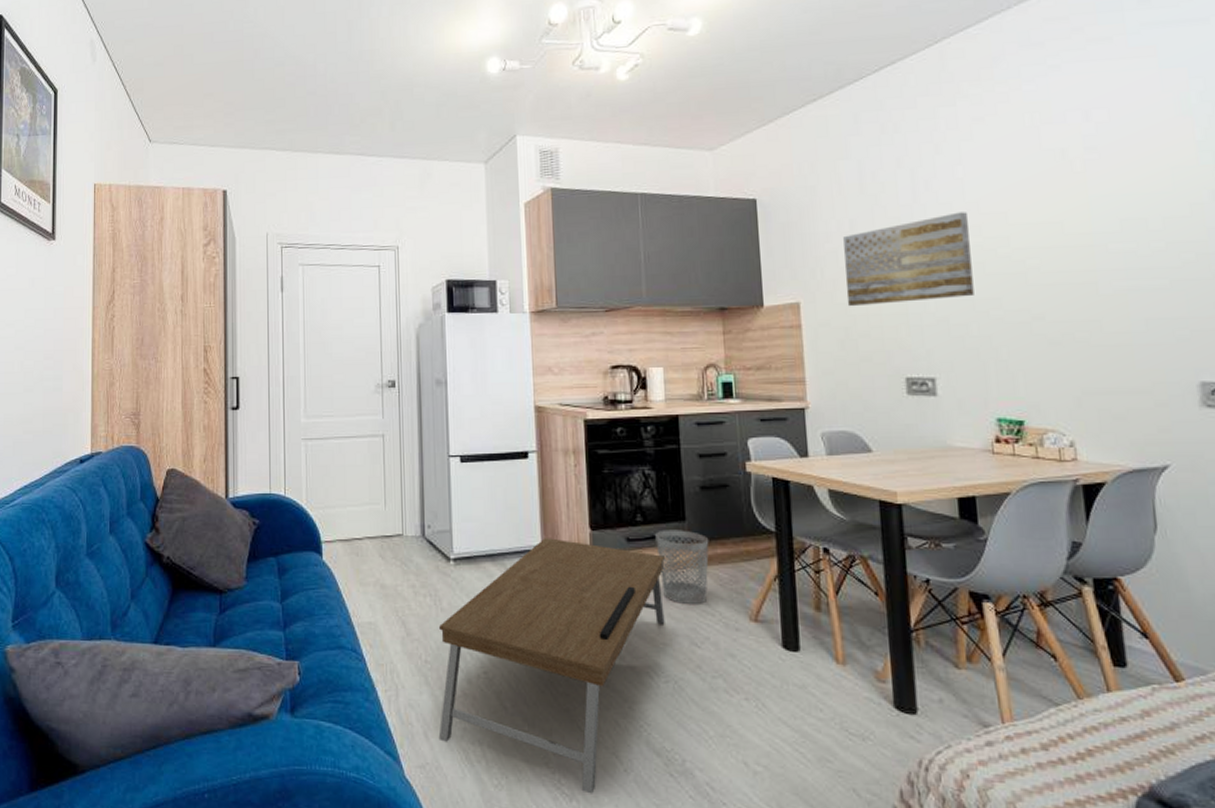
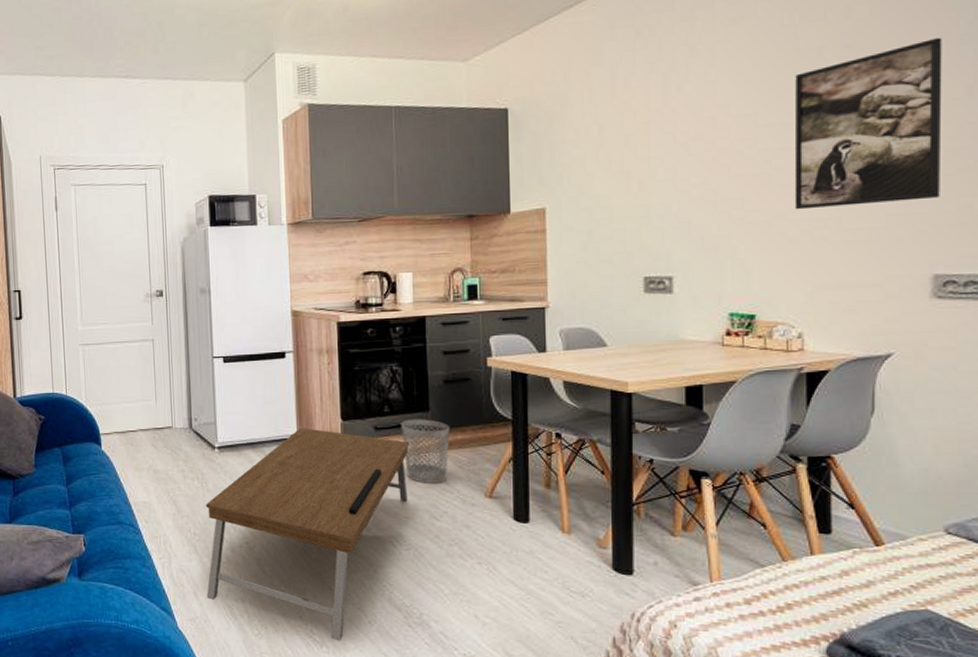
wall art: present [843,212,974,307] -> none [591,115,717,211]
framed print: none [1041,143,1197,311] -> present [794,37,942,210]

